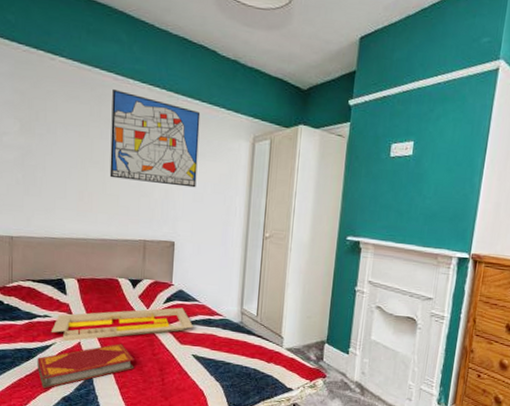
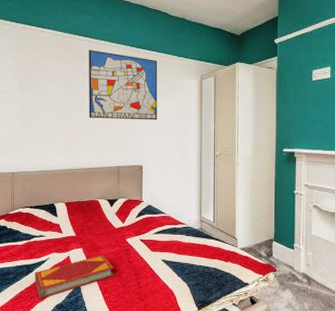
serving tray: present [50,307,194,342] -> none [45,220,162,257]

